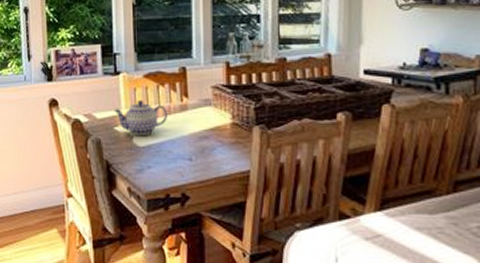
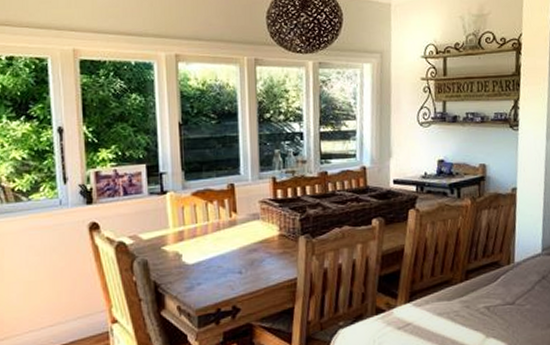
teapot: present [114,100,168,136] -> none [161,218,218,254]

